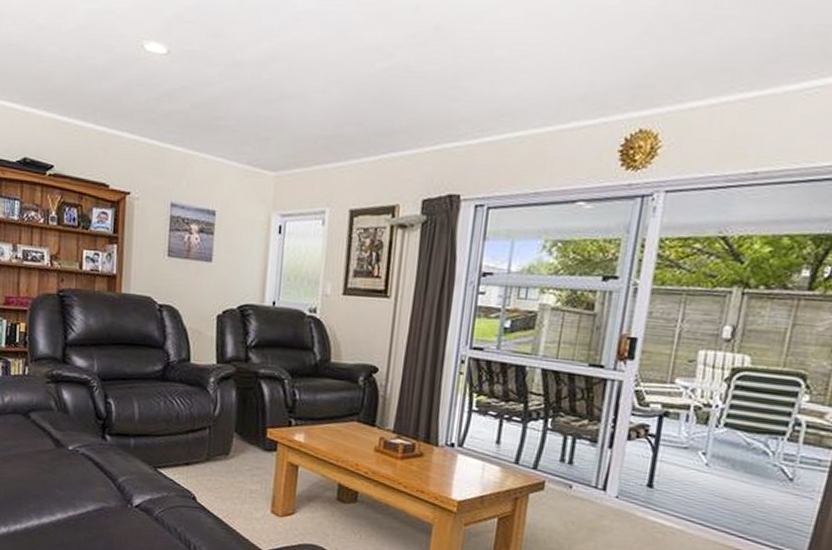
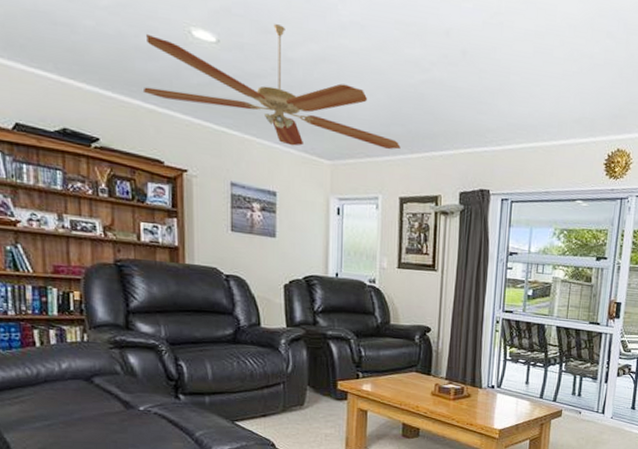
ceiling fan: none [95,26,354,158] -> present [142,24,401,150]

